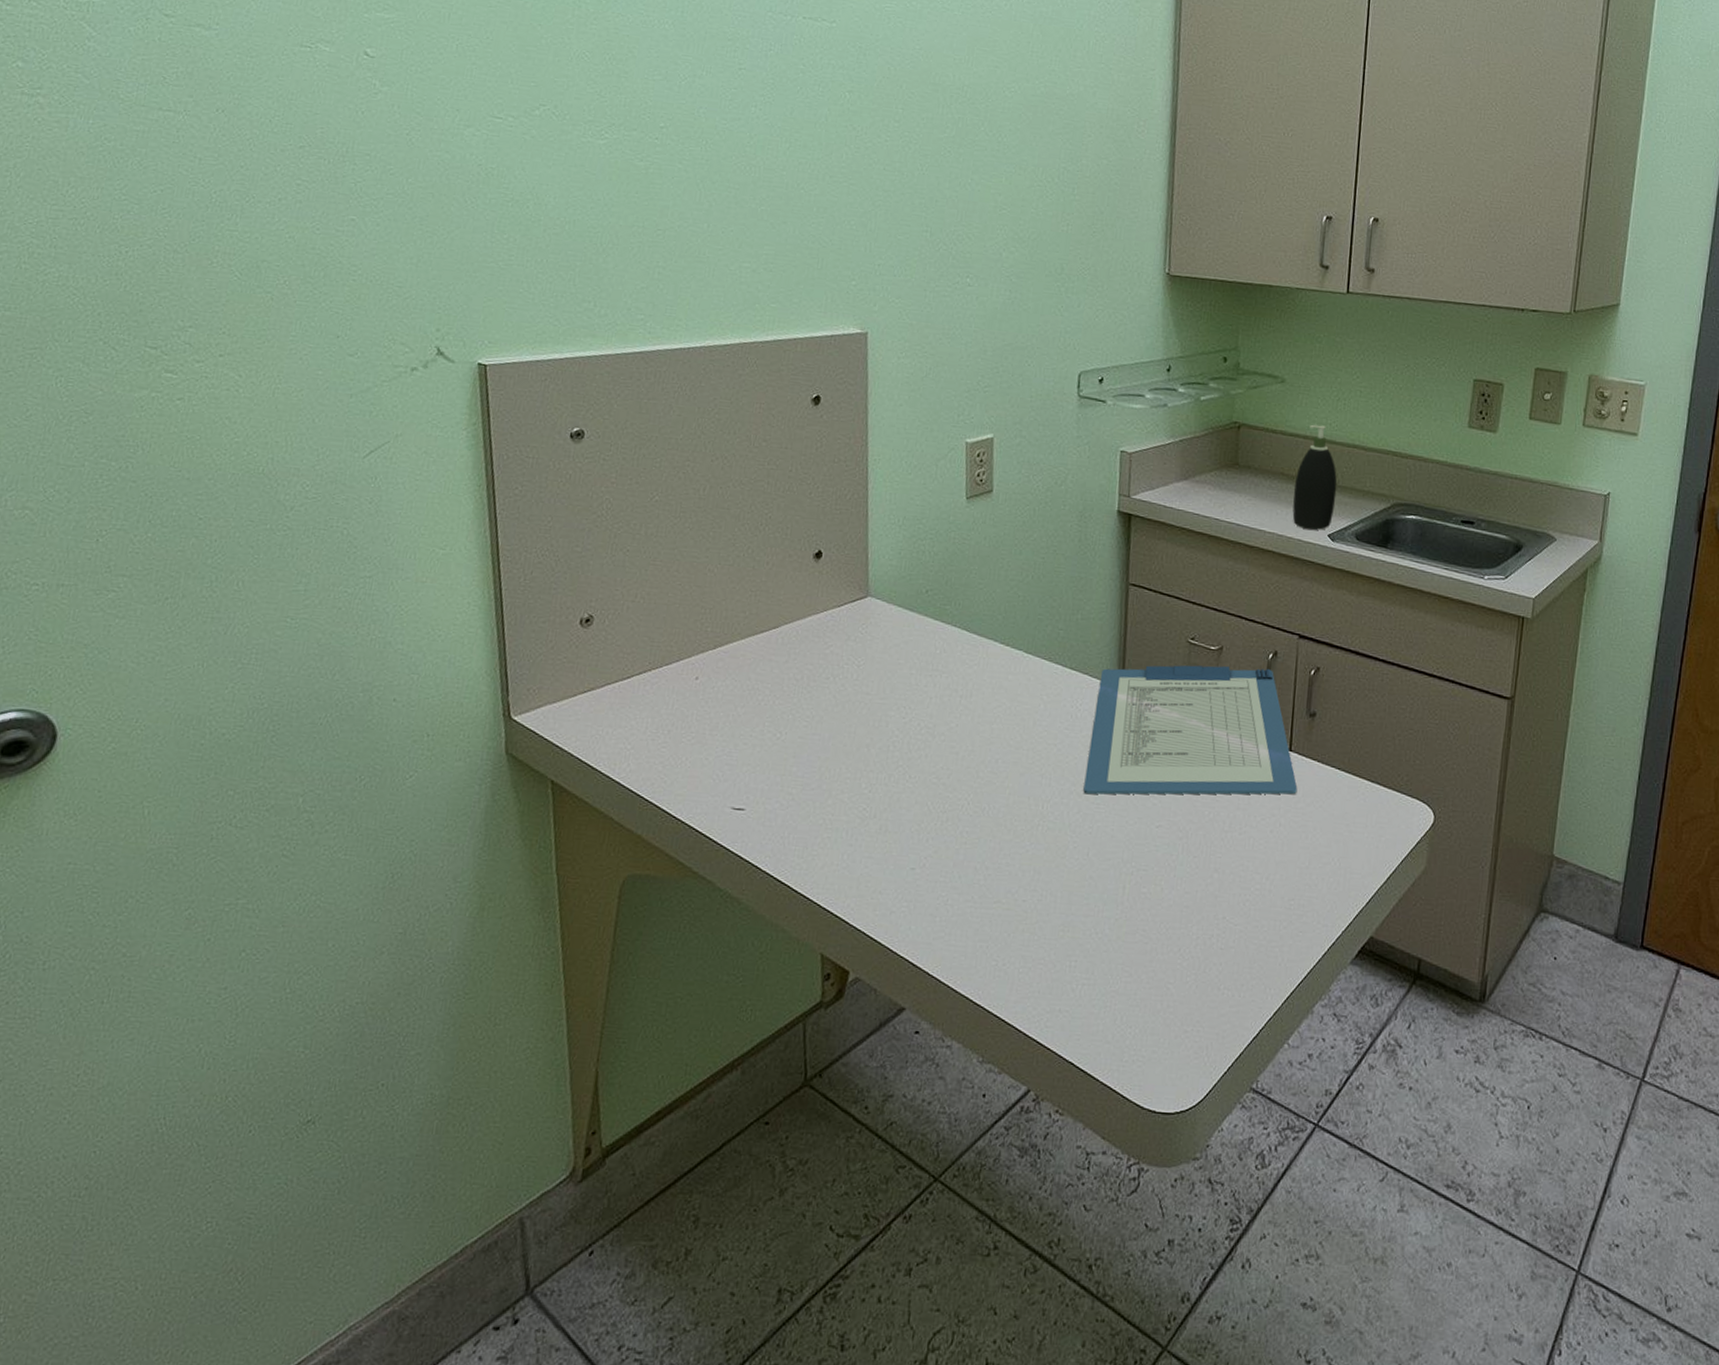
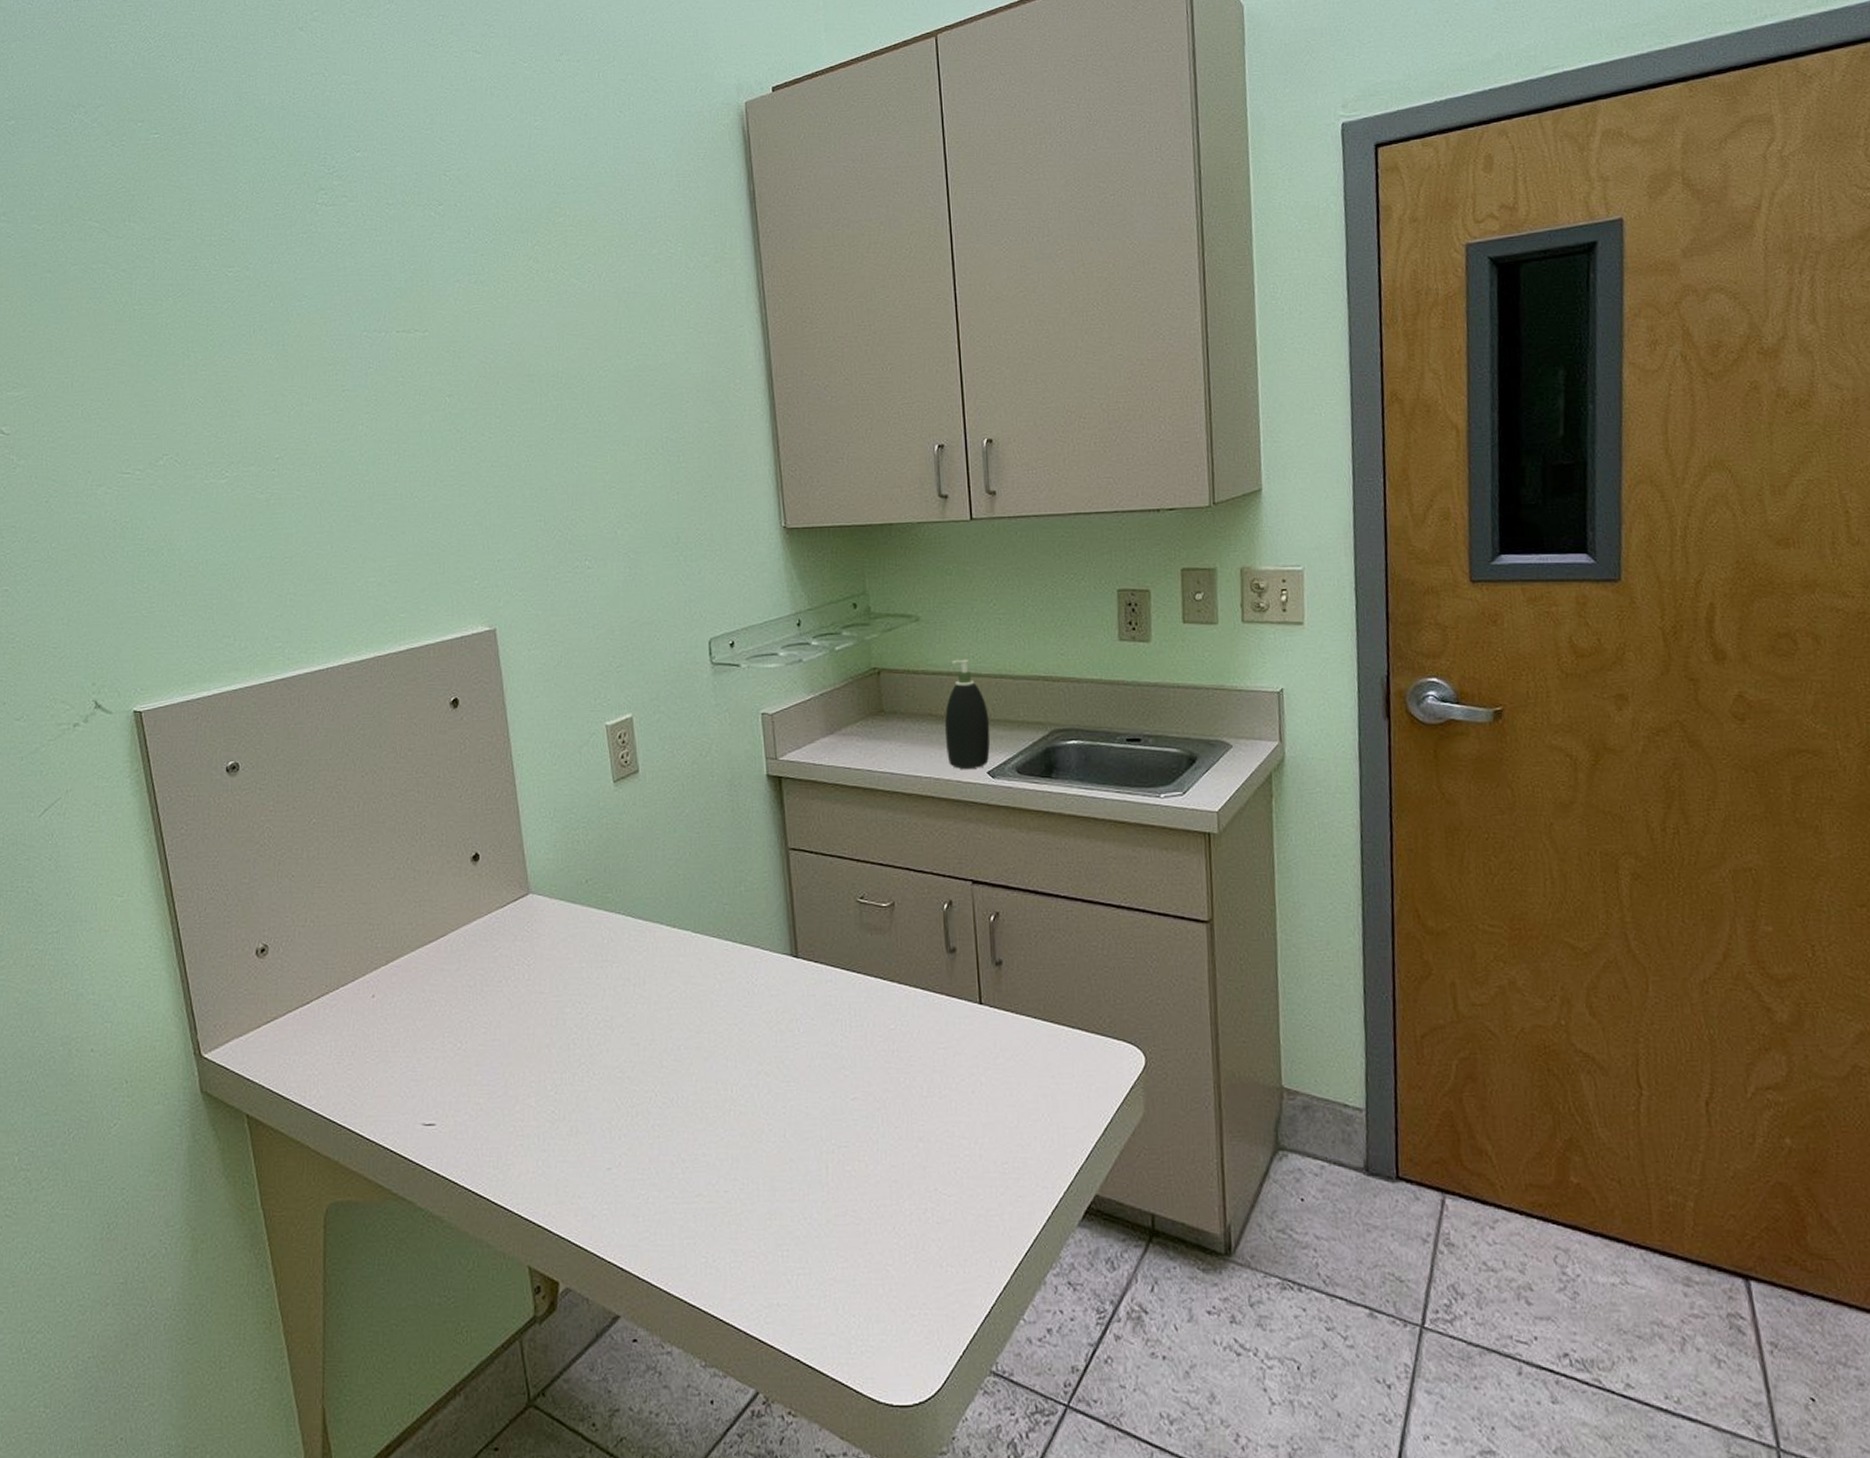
clipboard: present [1083,665,1298,795] -> none [770,920,994,1073]

